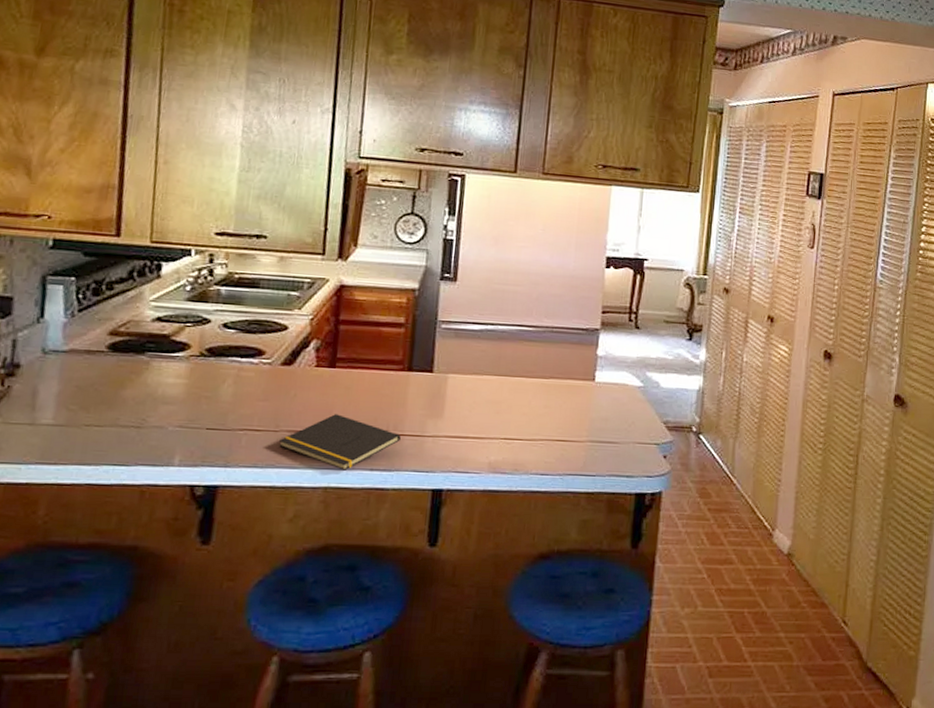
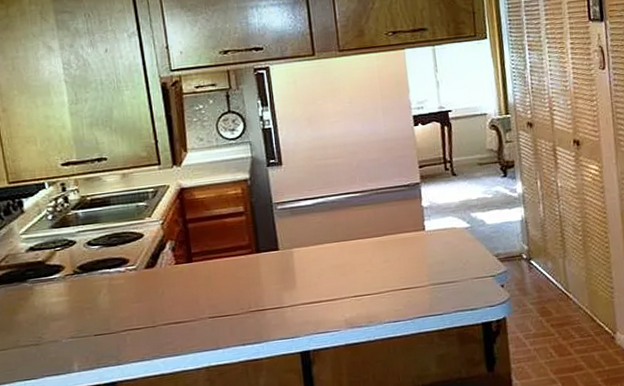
notepad: present [279,414,401,471] -> none [159,302,263,350]

